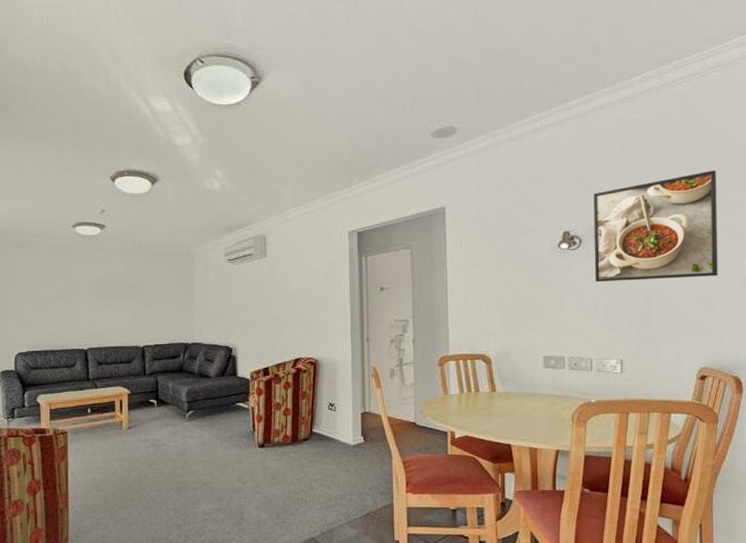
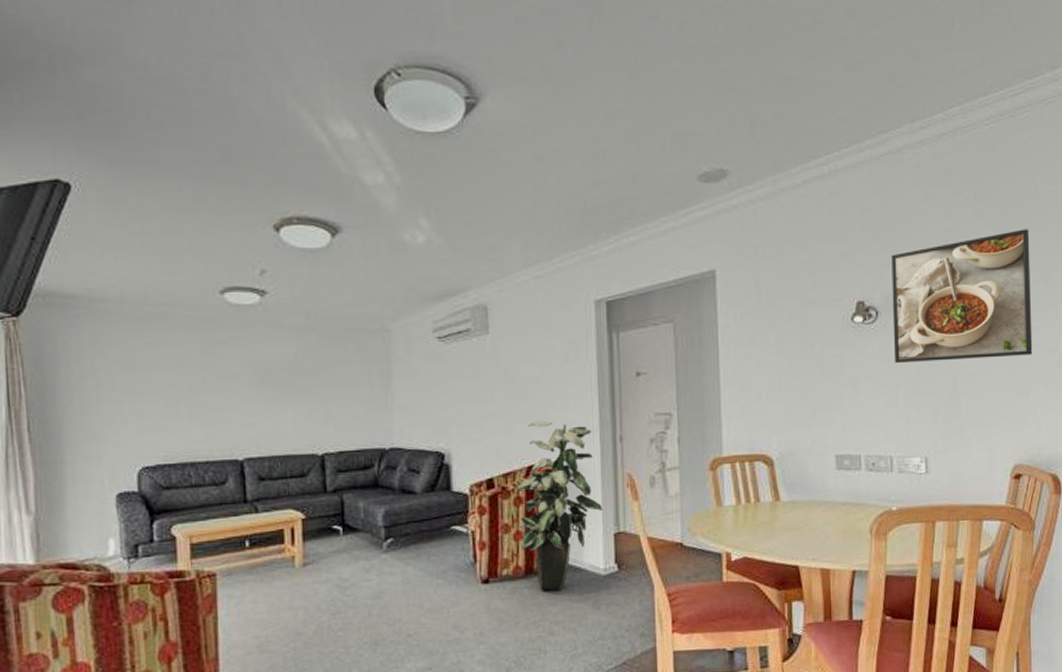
indoor plant: none [286,324,352,456] -> present [517,420,602,591]

